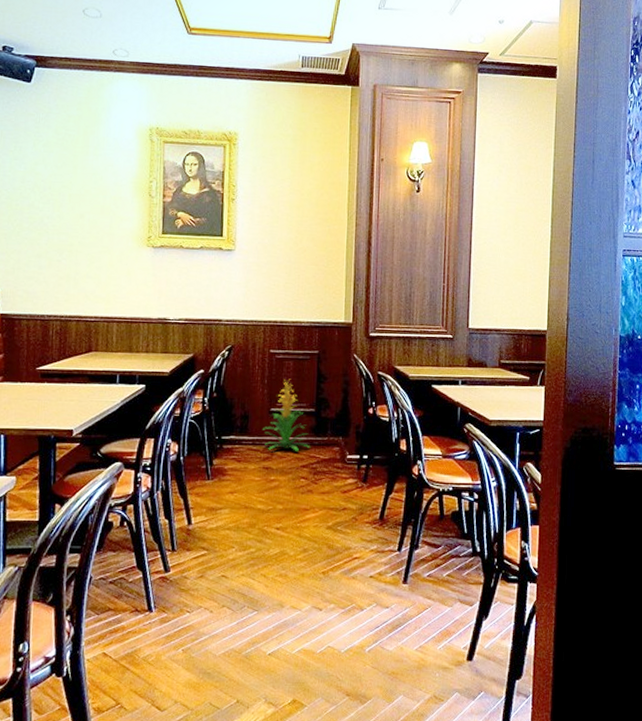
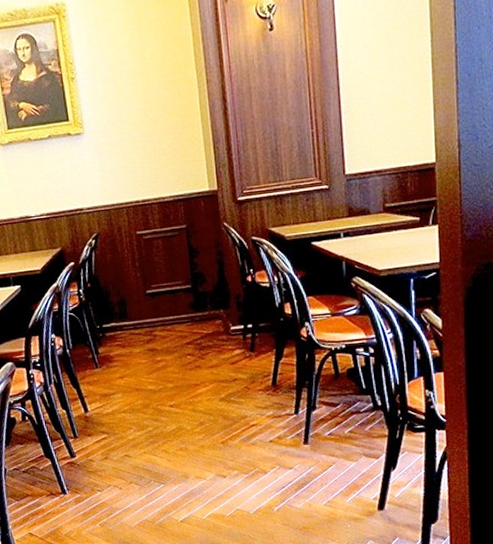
indoor plant: present [262,379,310,451] -> none [141,258,192,332]

